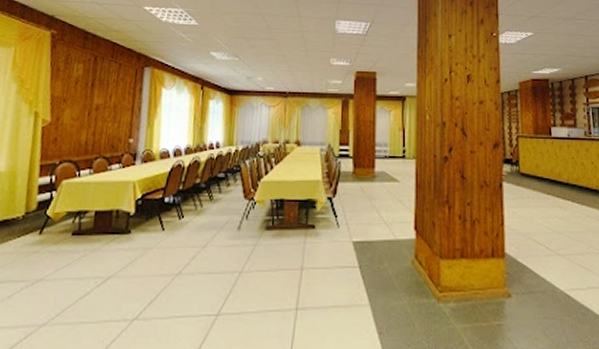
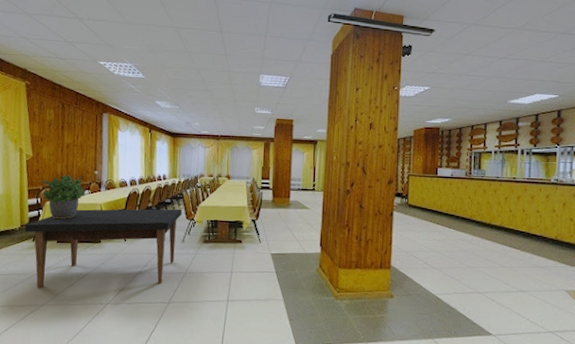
dining table: none [29,185,240,301] -> present [24,208,183,289]
potted plant: none [58,144,117,204] -> present [41,174,87,220]

